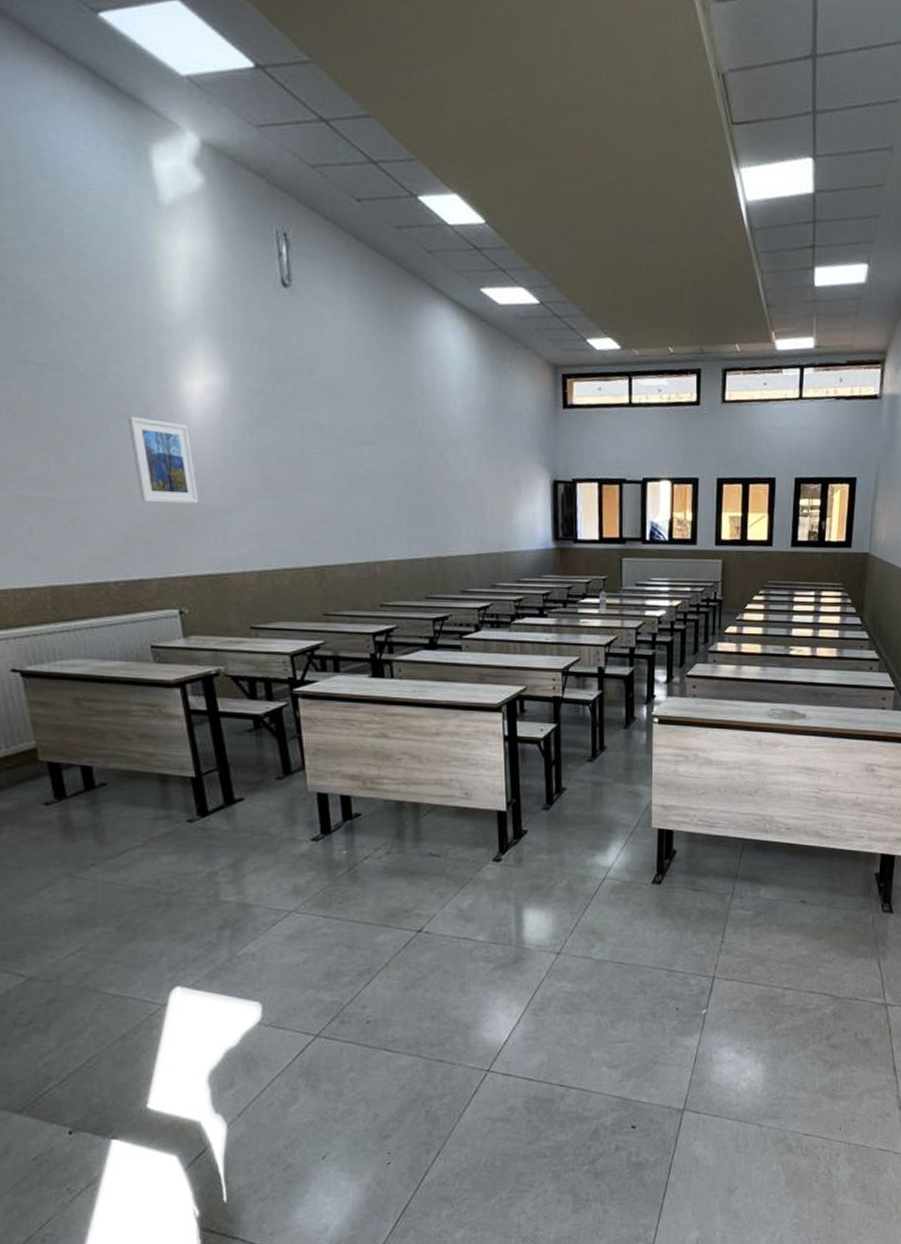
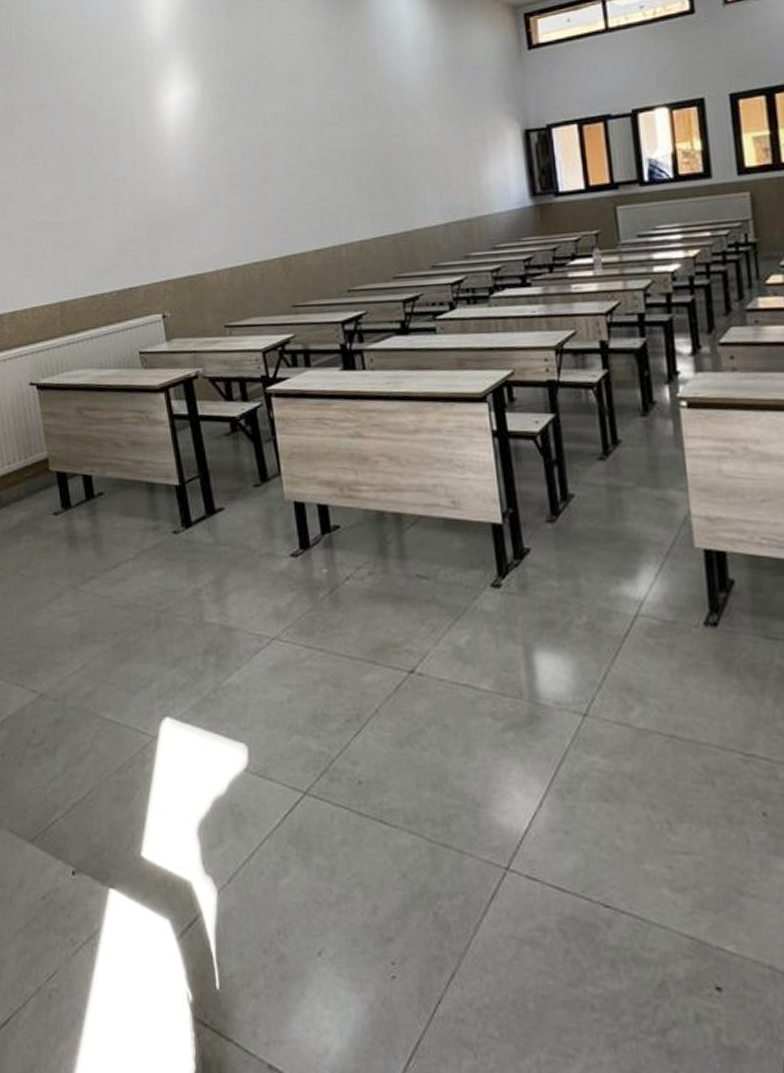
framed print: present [127,416,199,505] -> none [118,136,177,214]

